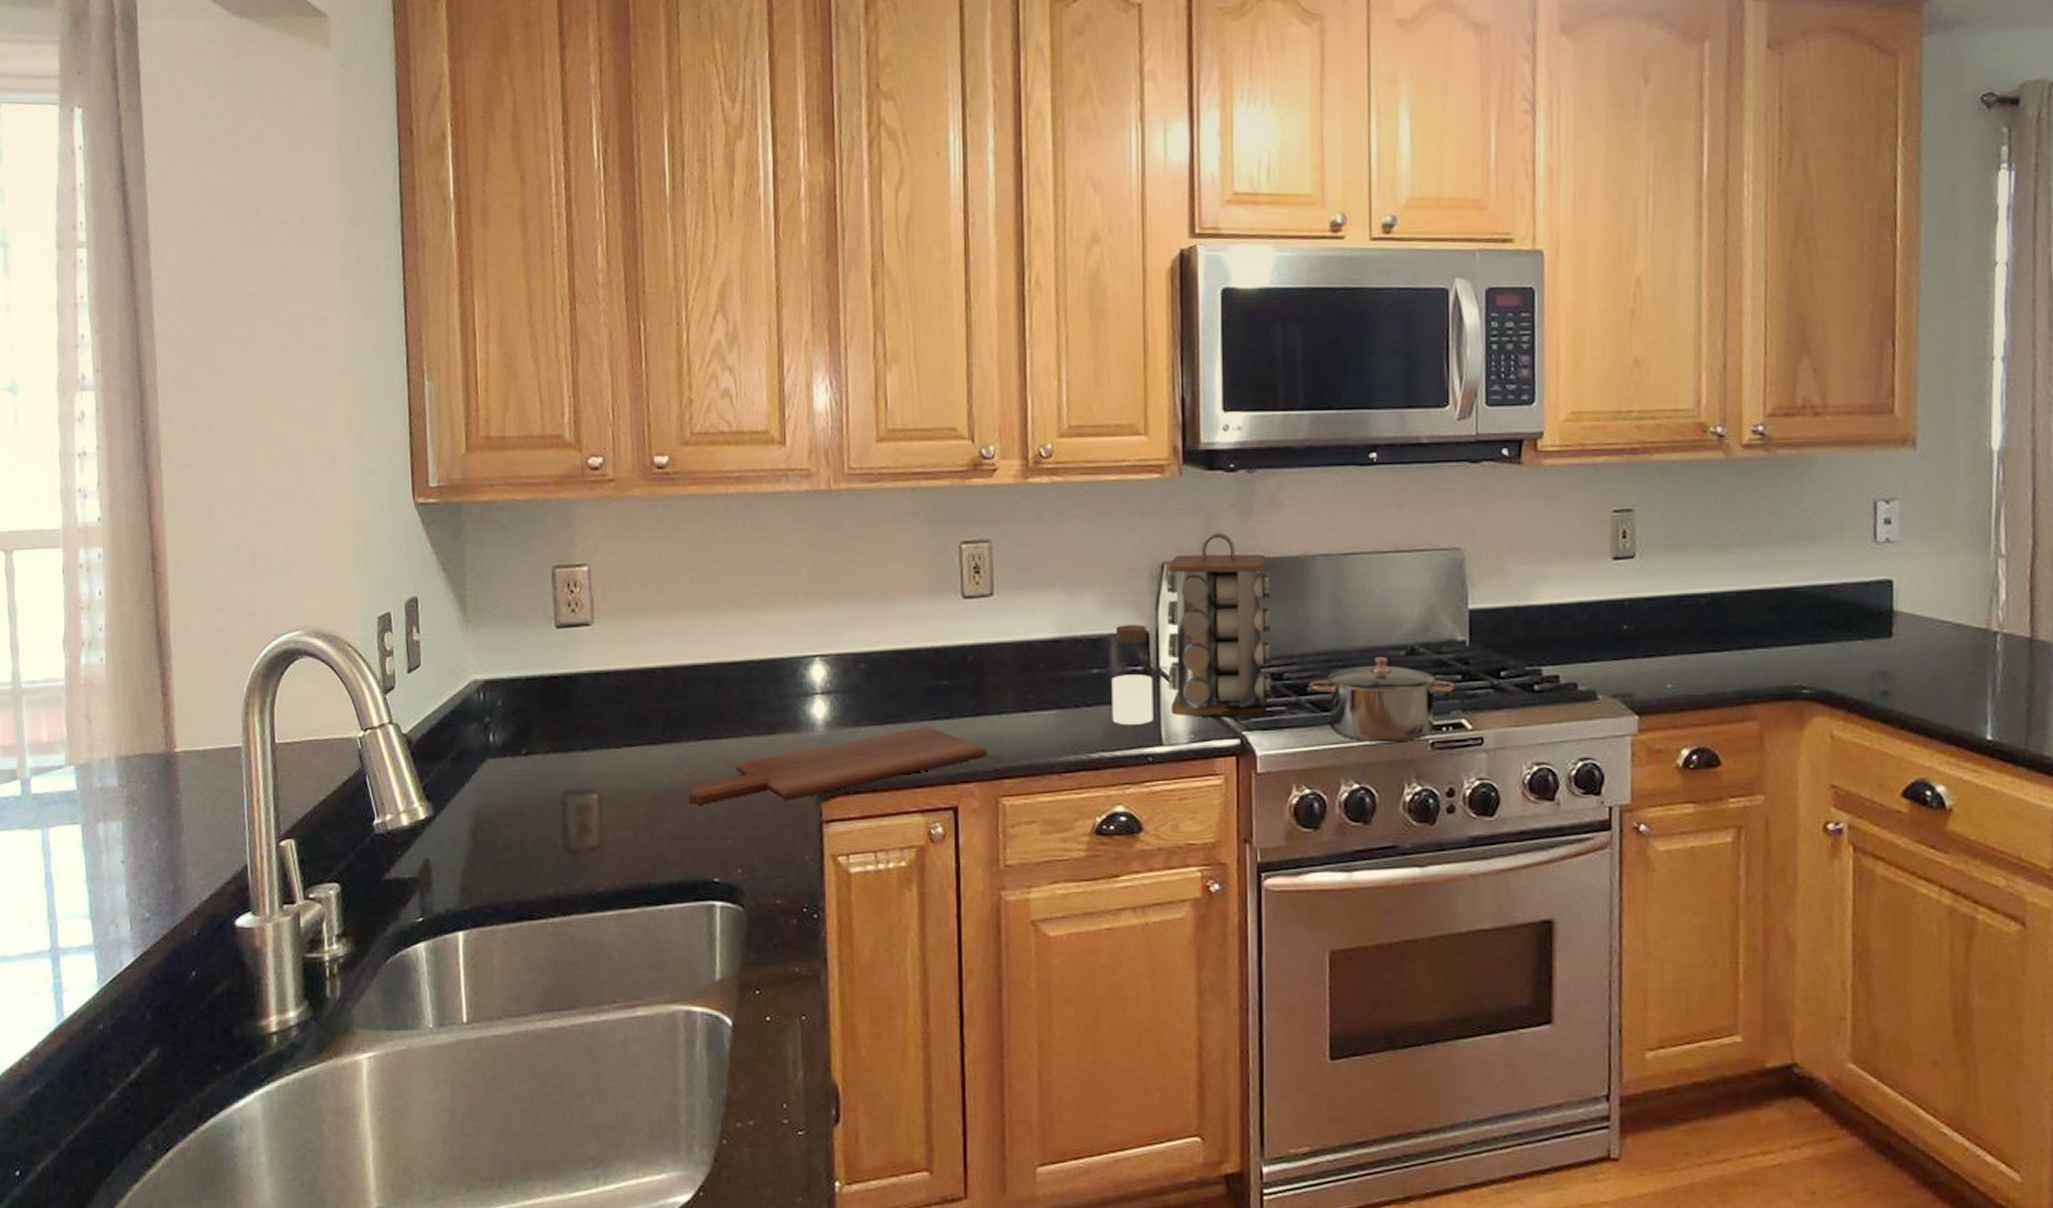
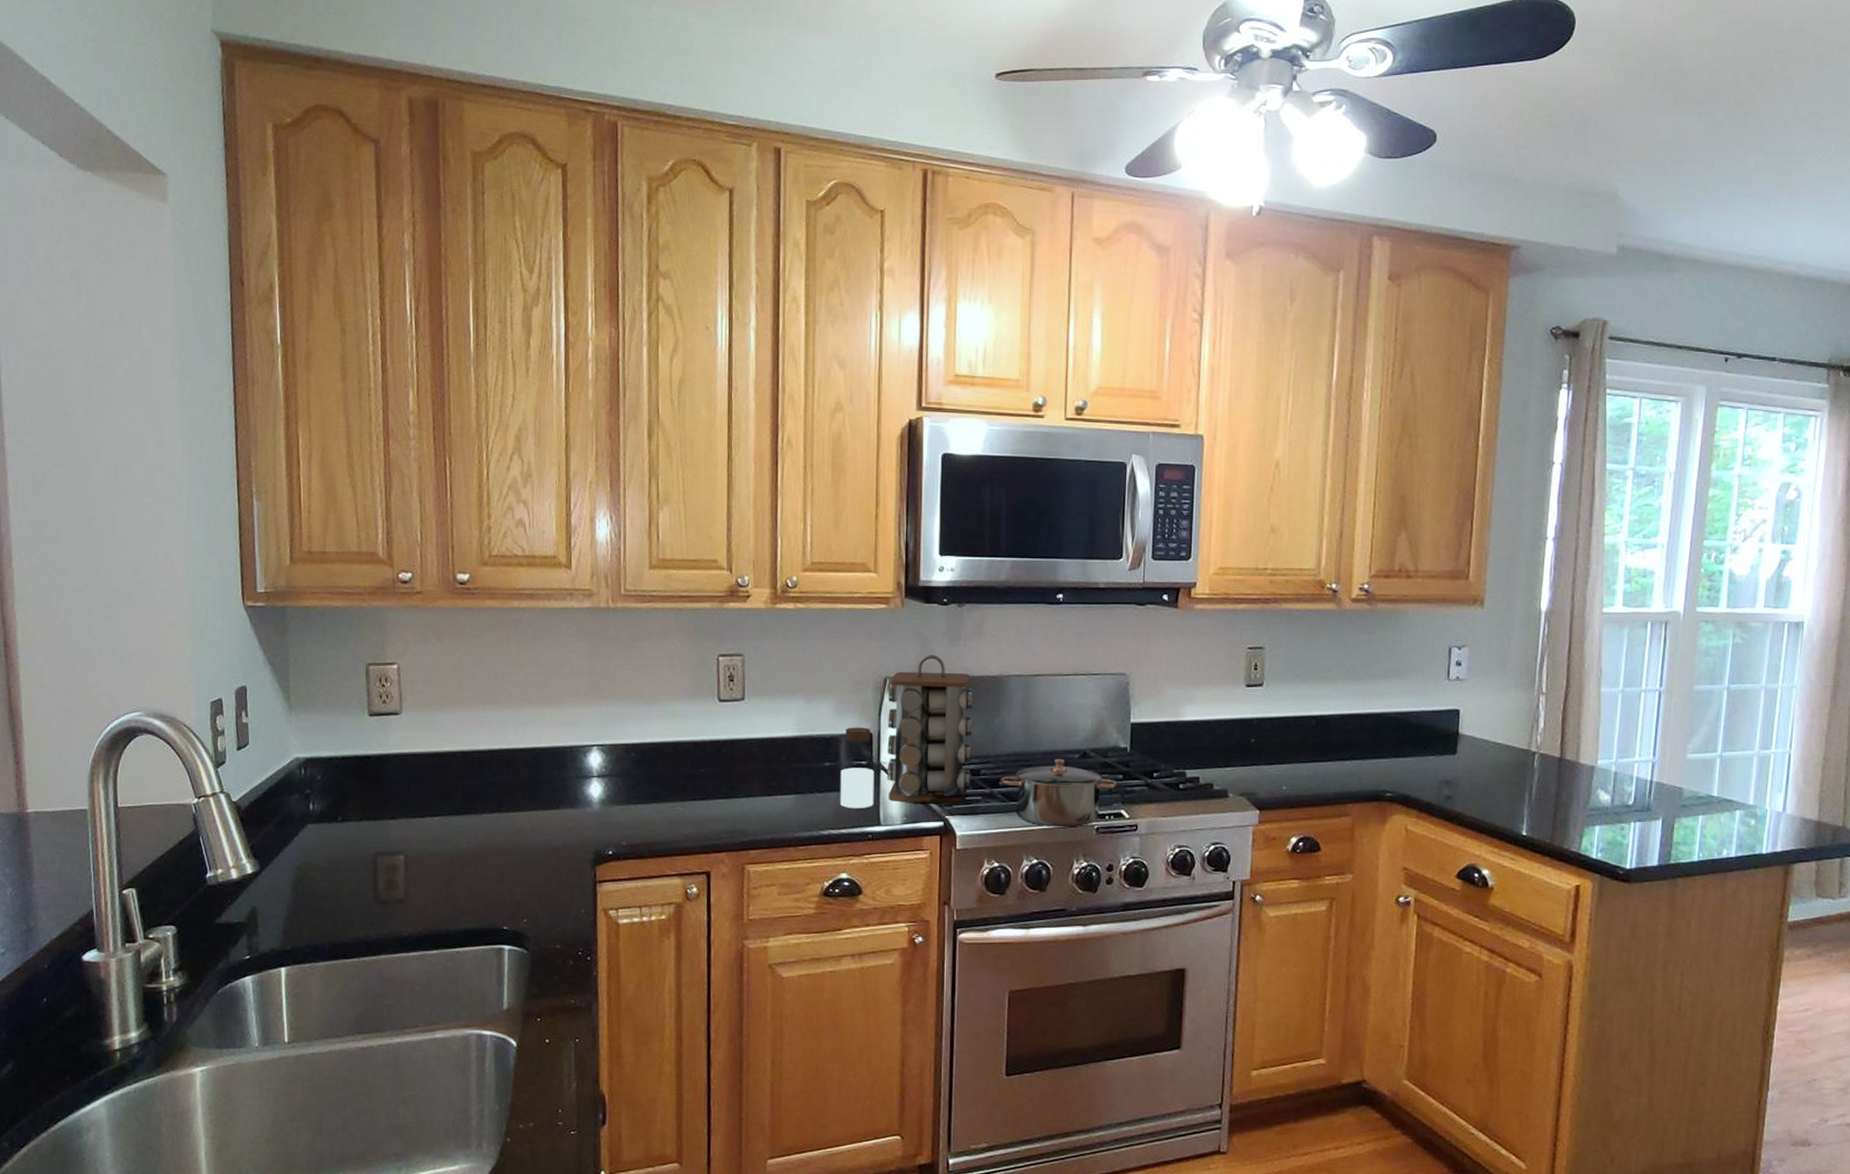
cutting board: present [688,725,988,804] -> none [482,805,737,866]

